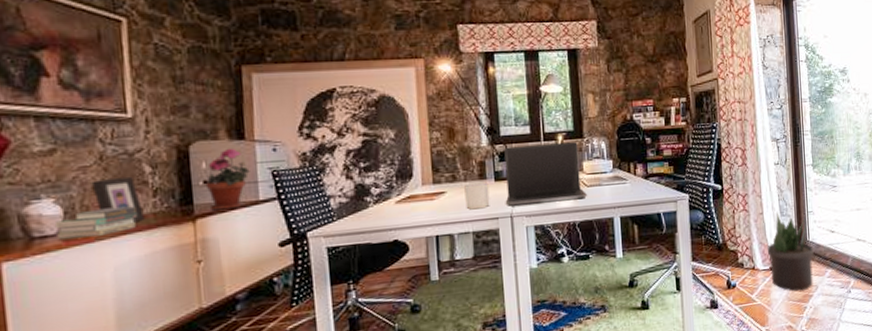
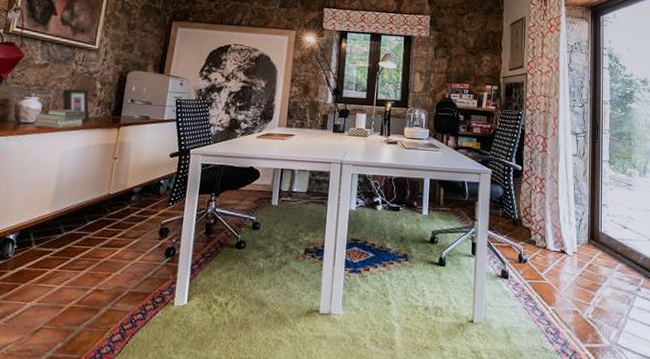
potted plant: present [205,148,250,211] -> none [131,78,162,123]
mug: present [464,182,490,210] -> none [308,131,328,153]
laptop computer: present [504,142,587,206] -> none [339,106,404,159]
planter: present [767,212,814,291] -> none [559,200,605,278]

